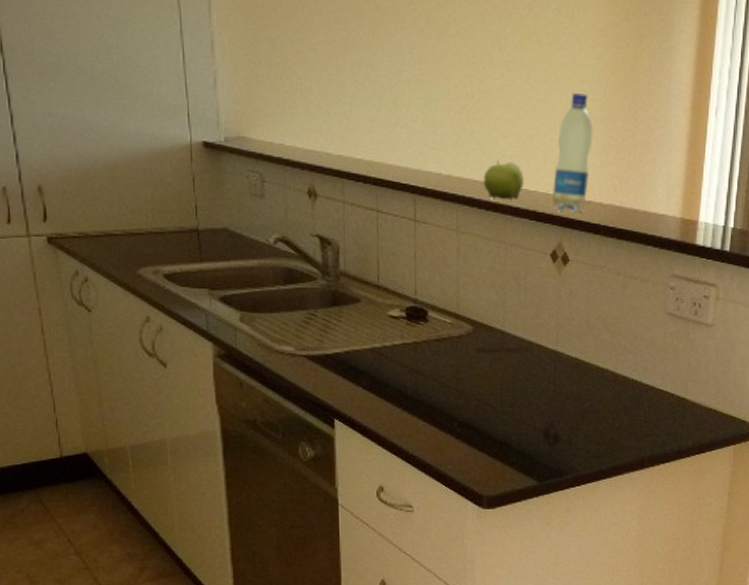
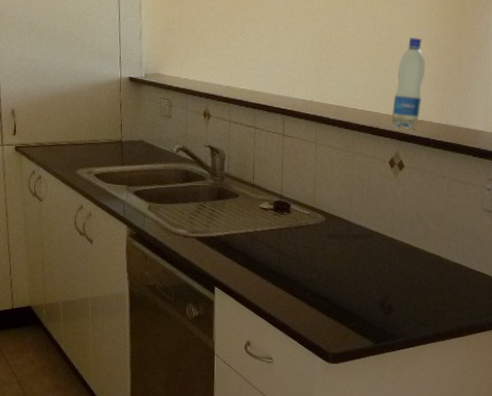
fruit: present [483,160,524,201] -> none [337,89,369,120]

